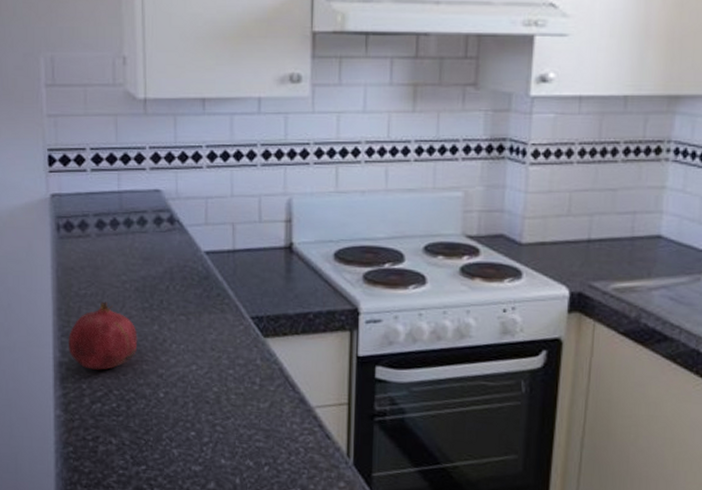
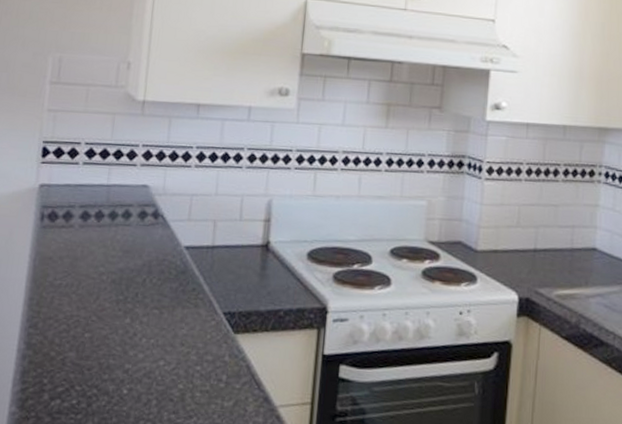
fruit: present [68,301,138,370] -> none [34,292,108,364]

